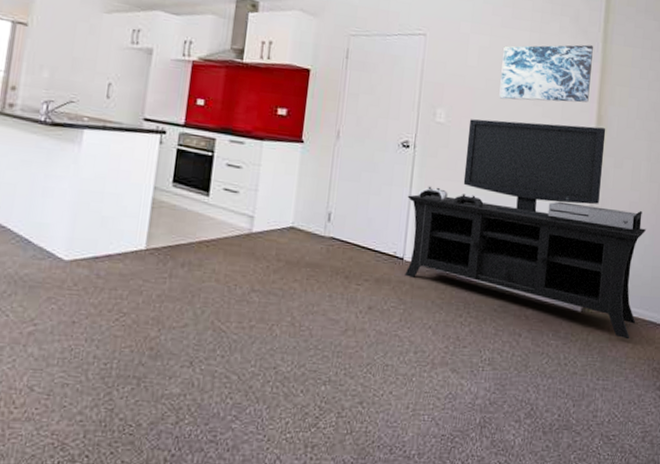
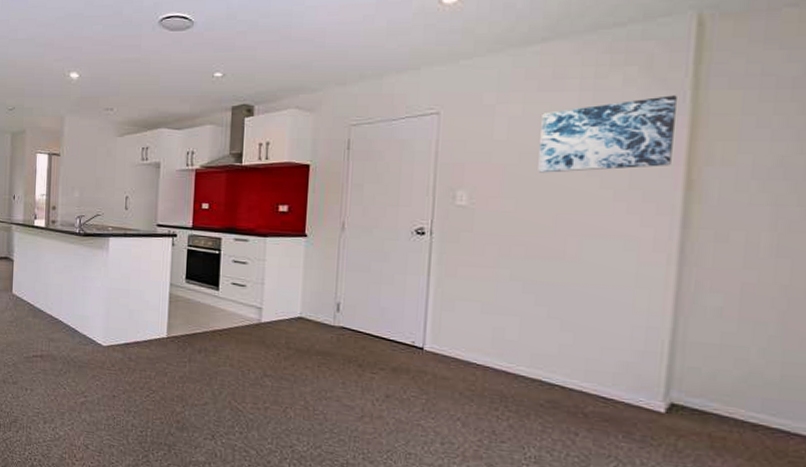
media console: present [405,119,647,340] -> none [425,194,772,450]

